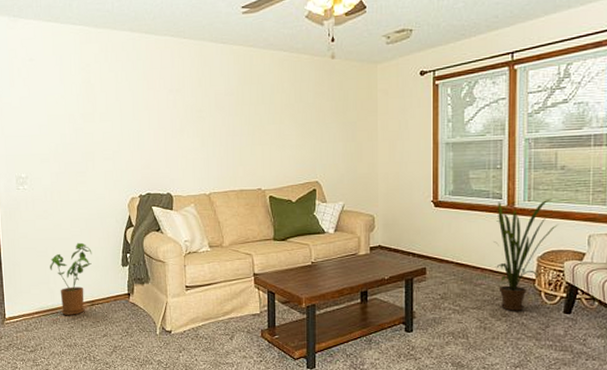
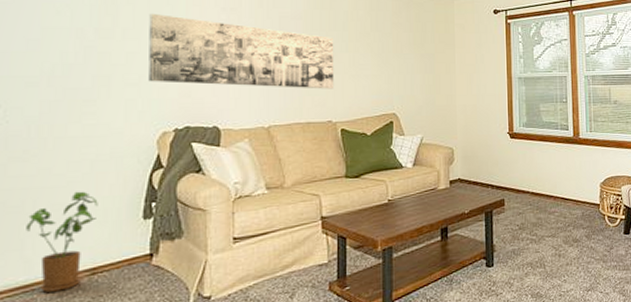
wall art: none [117,98,263,160] -> present [149,13,335,89]
house plant: present [493,198,558,311] -> none [563,129,615,236]

